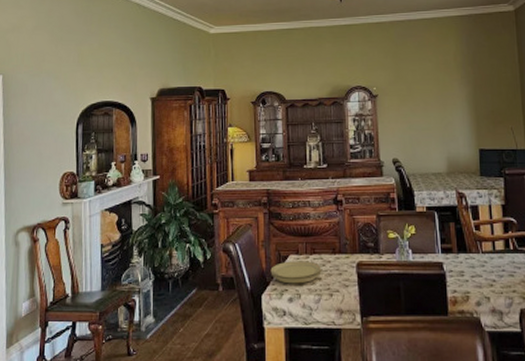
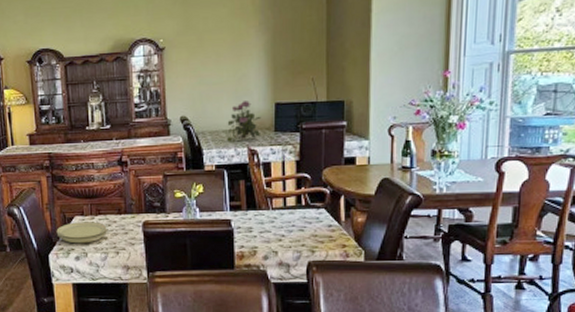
flower bouquet: none [436,146,468,185] -> present [227,101,262,142]

